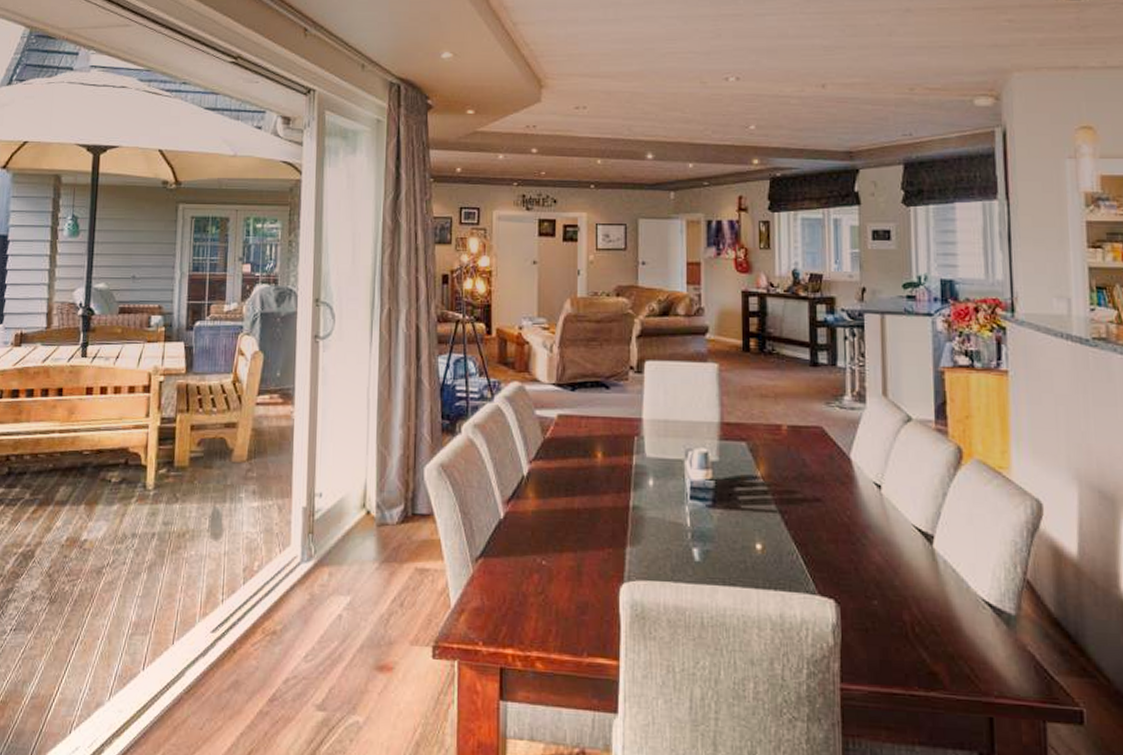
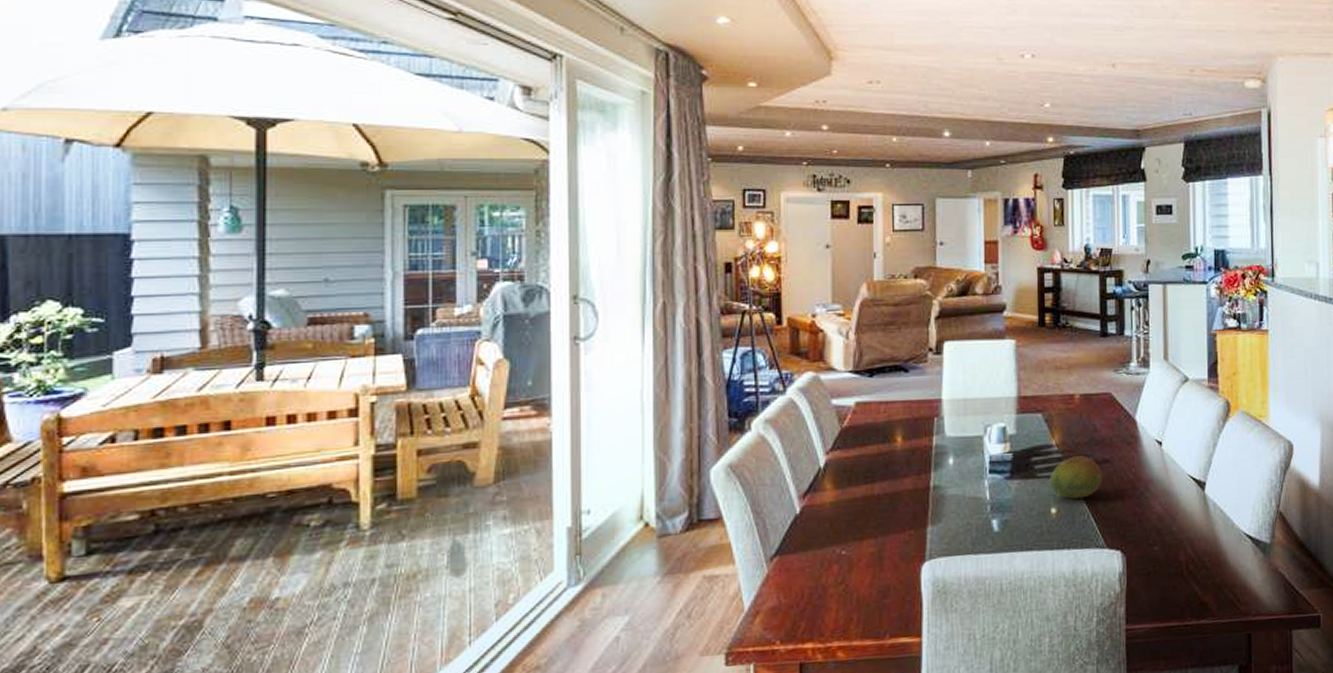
fruit: none [755,491,814,537] -> present [1050,455,1103,499]

